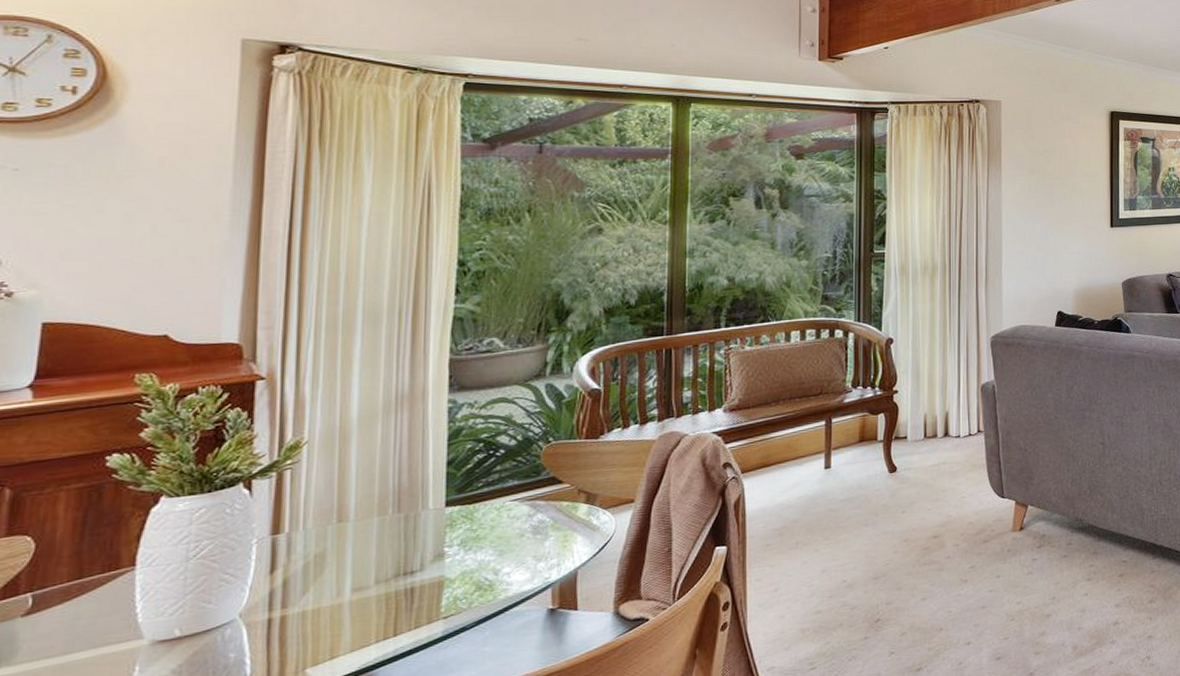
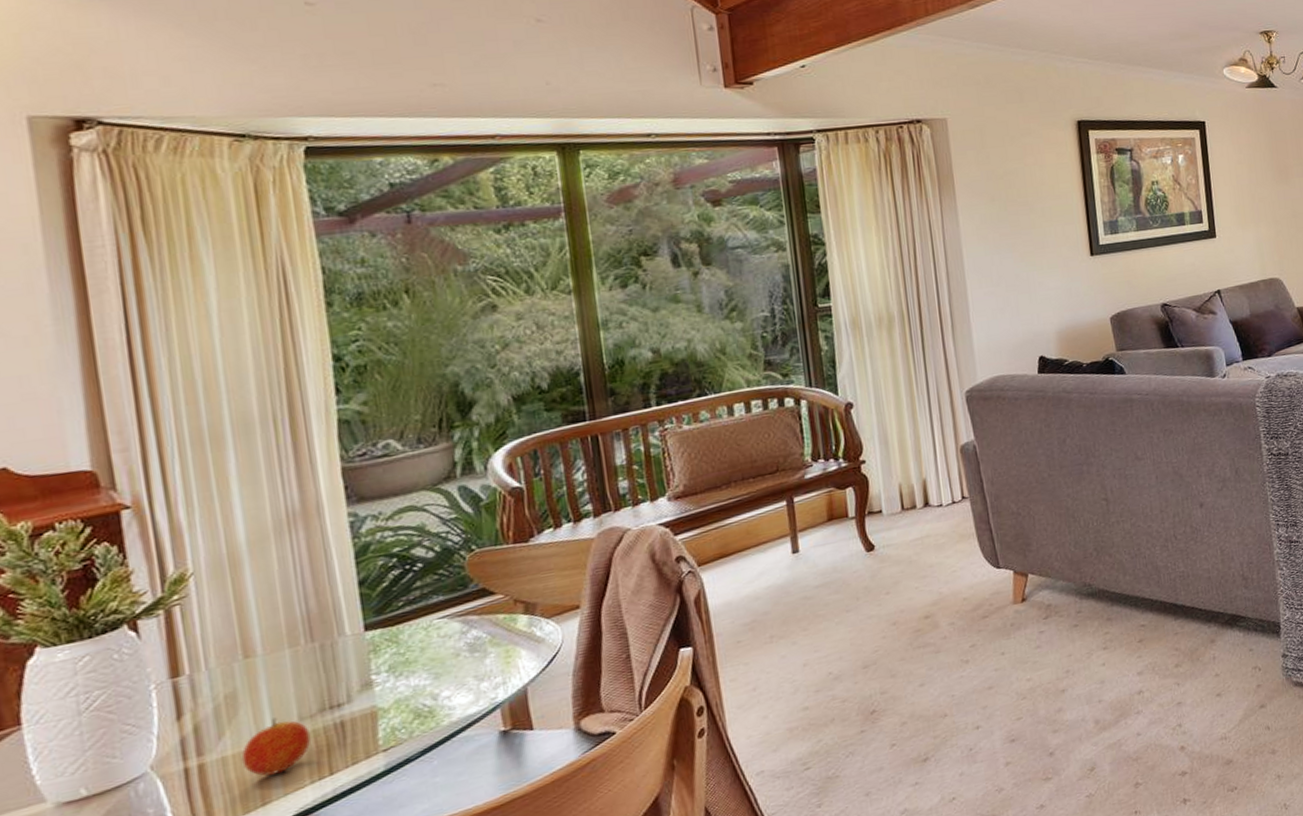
fruit: none [319,578,383,632] -> present [241,717,312,776]

